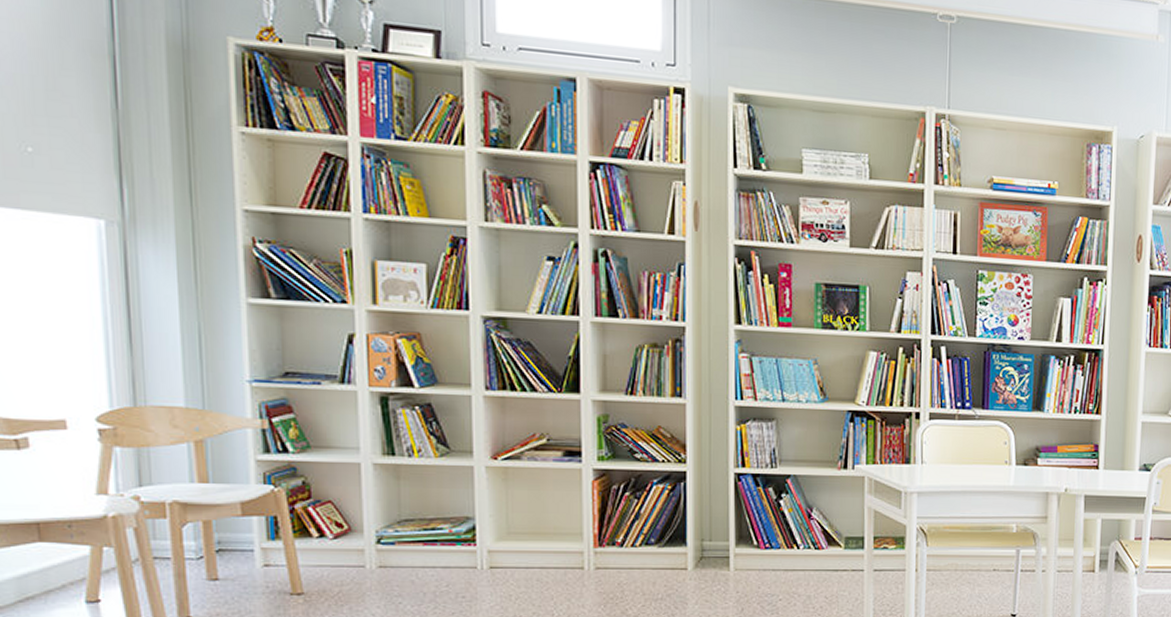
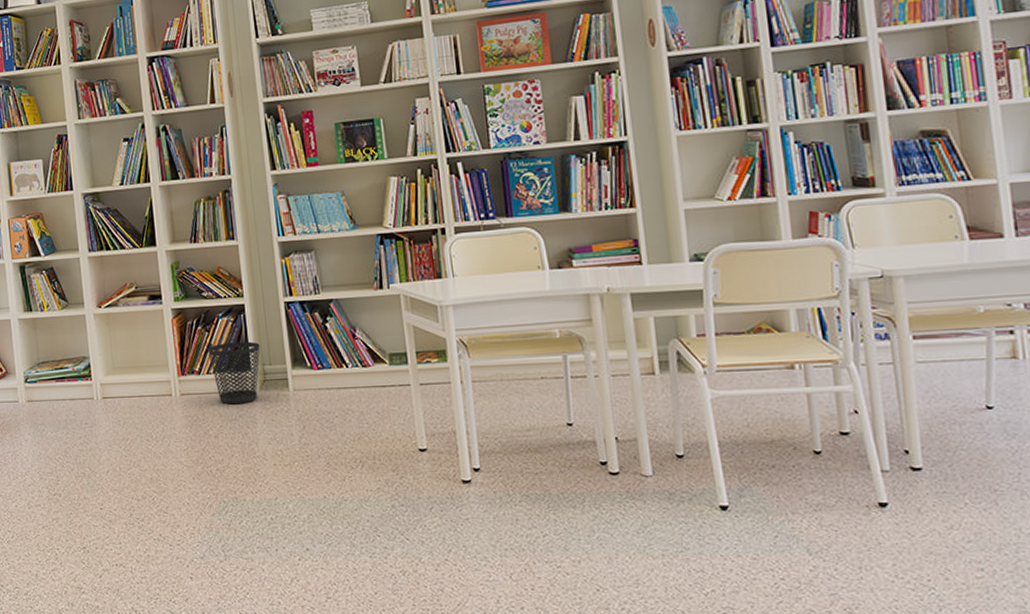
wastebasket: none [635,513,700,582] -> present [208,341,260,405]

